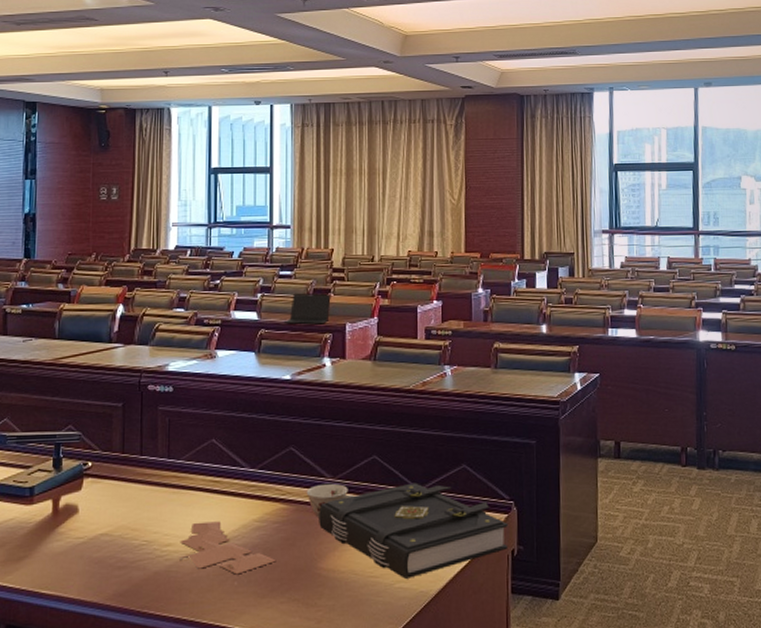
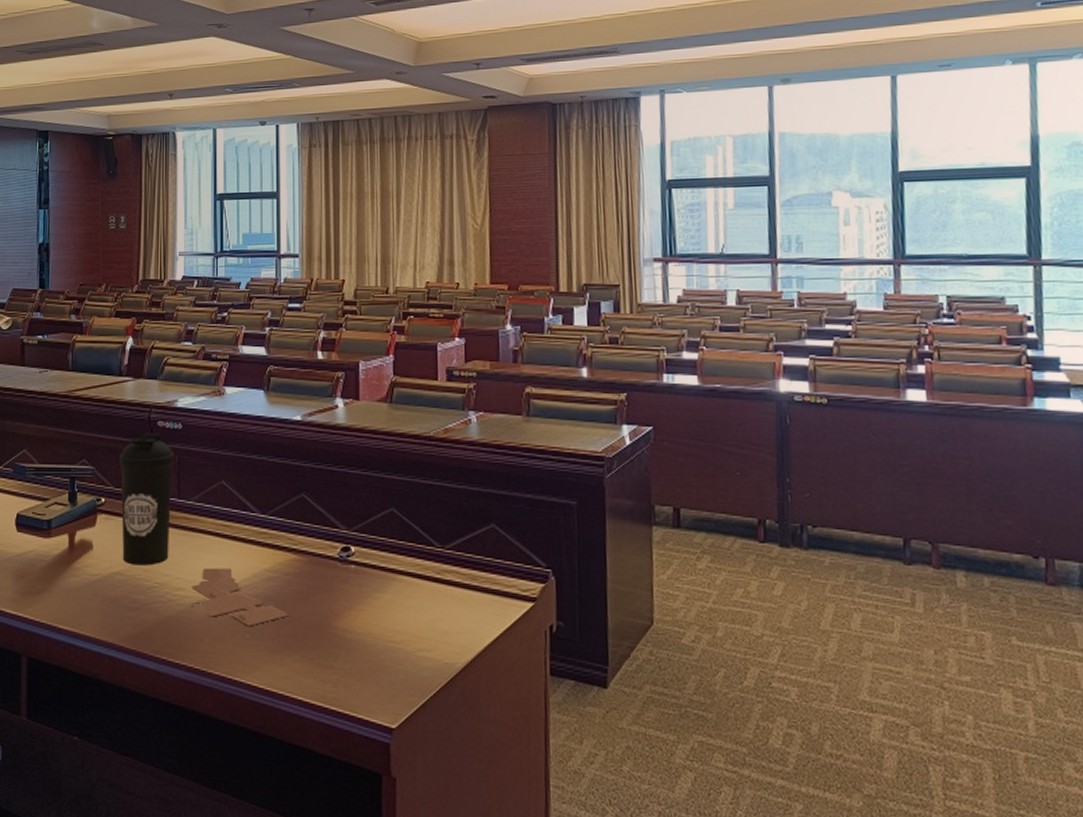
water bottle: none [108,397,165,526] -> present [120,433,174,566]
laptop: present [285,293,331,325] -> none [294,327,343,362]
teacup: present [306,483,354,517] -> none [319,535,370,571]
spell book: present [319,482,509,579] -> none [333,541,546,647]

